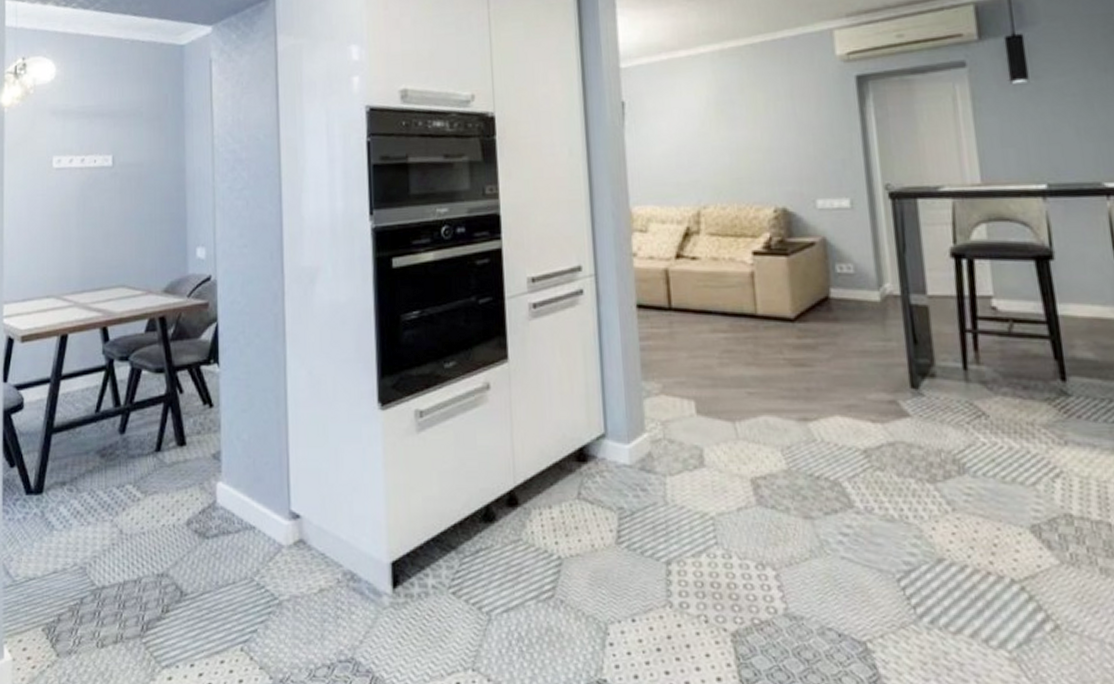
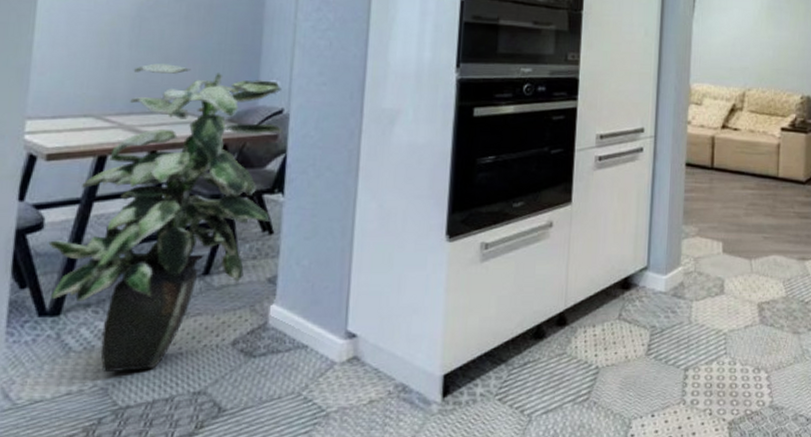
indoor plant: none [28,239,212,552] -> present [48,63,283,373]

